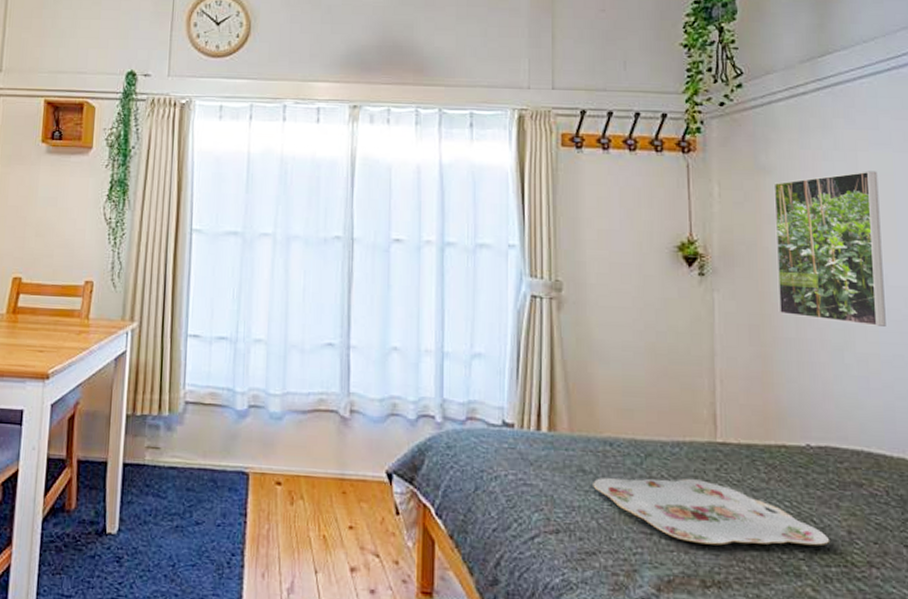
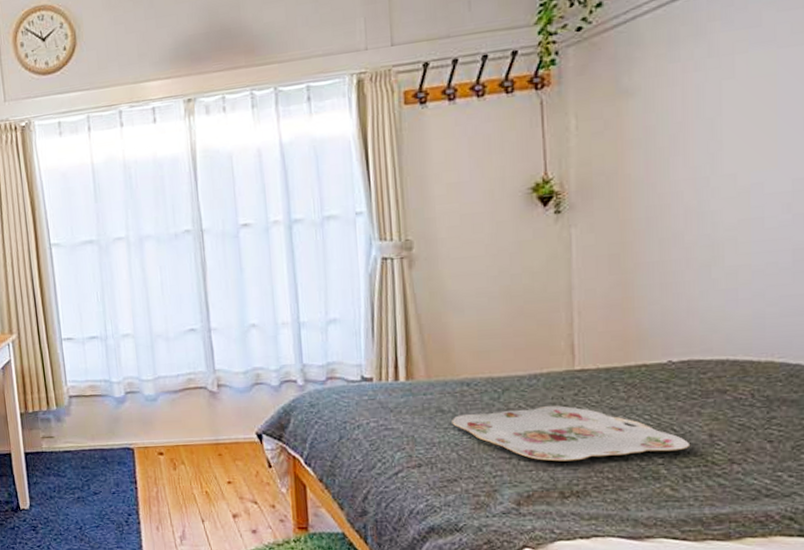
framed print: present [773,171,886,326] -> none [637,73,760,240]

